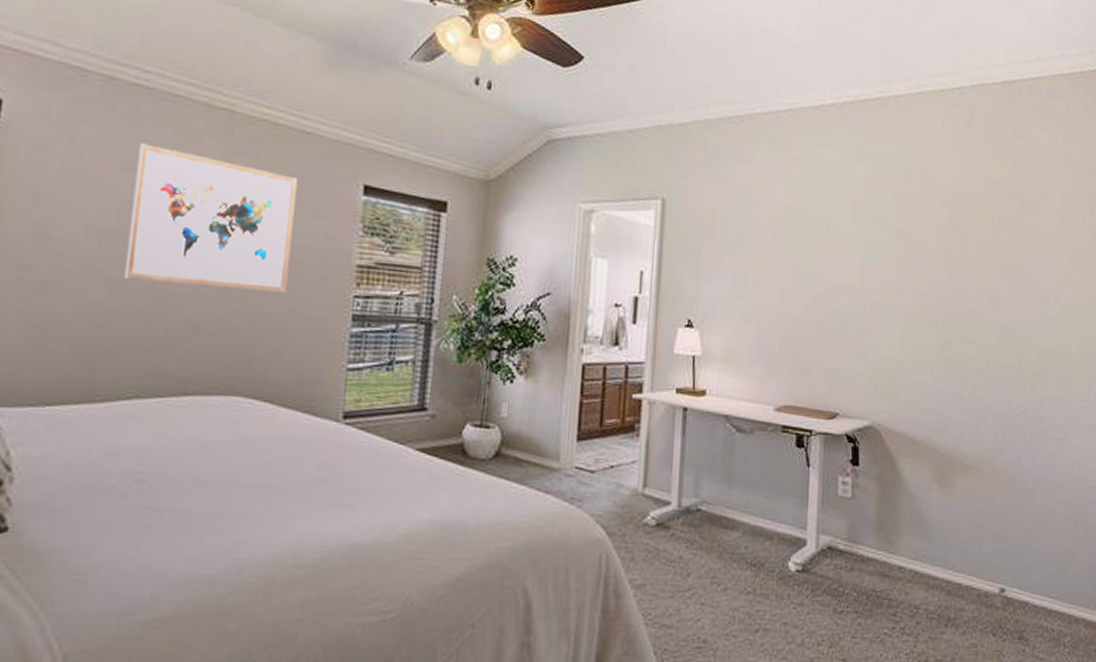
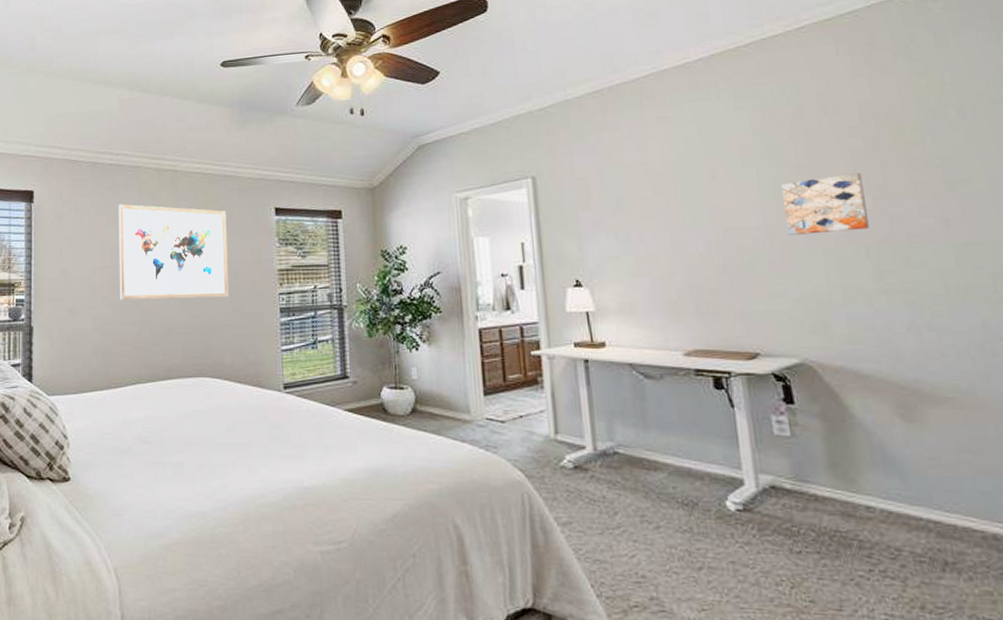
wall art: none [879,244,943,301] -> present [782,173,869,235]

